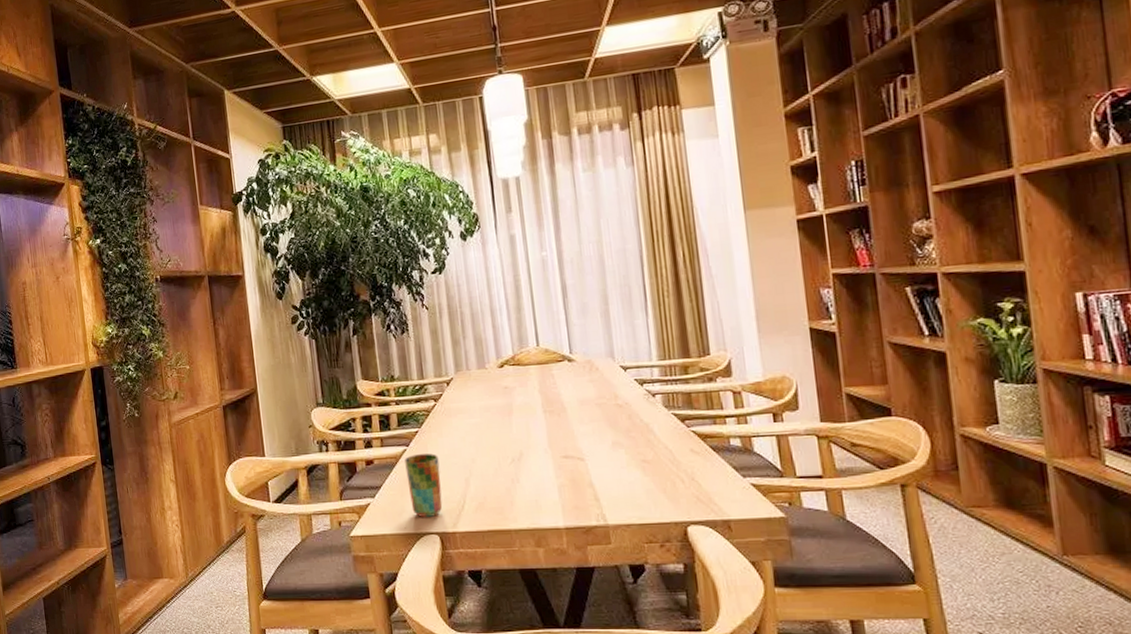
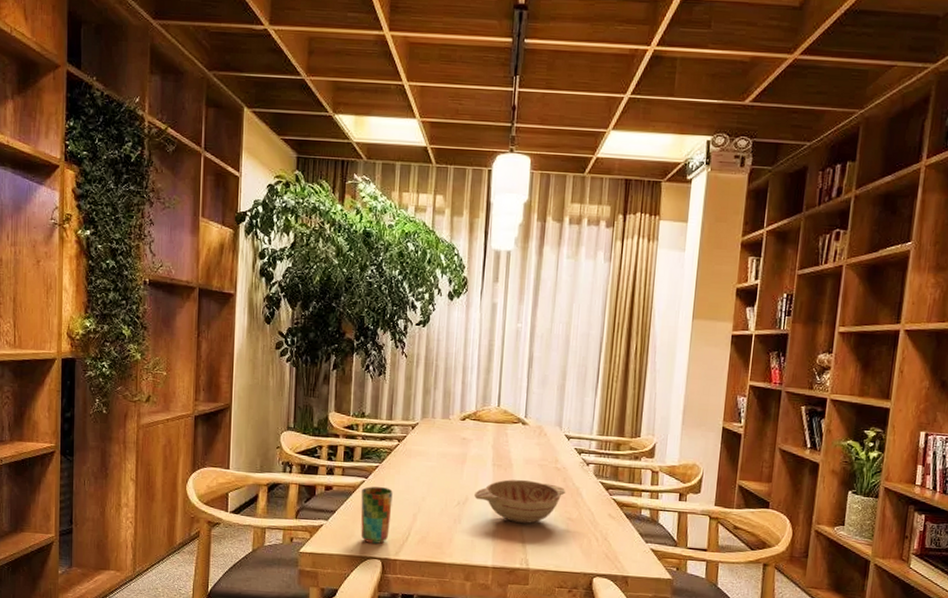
decorative bowl: none [529,423,635,474] -> present [474,479,566,524]

